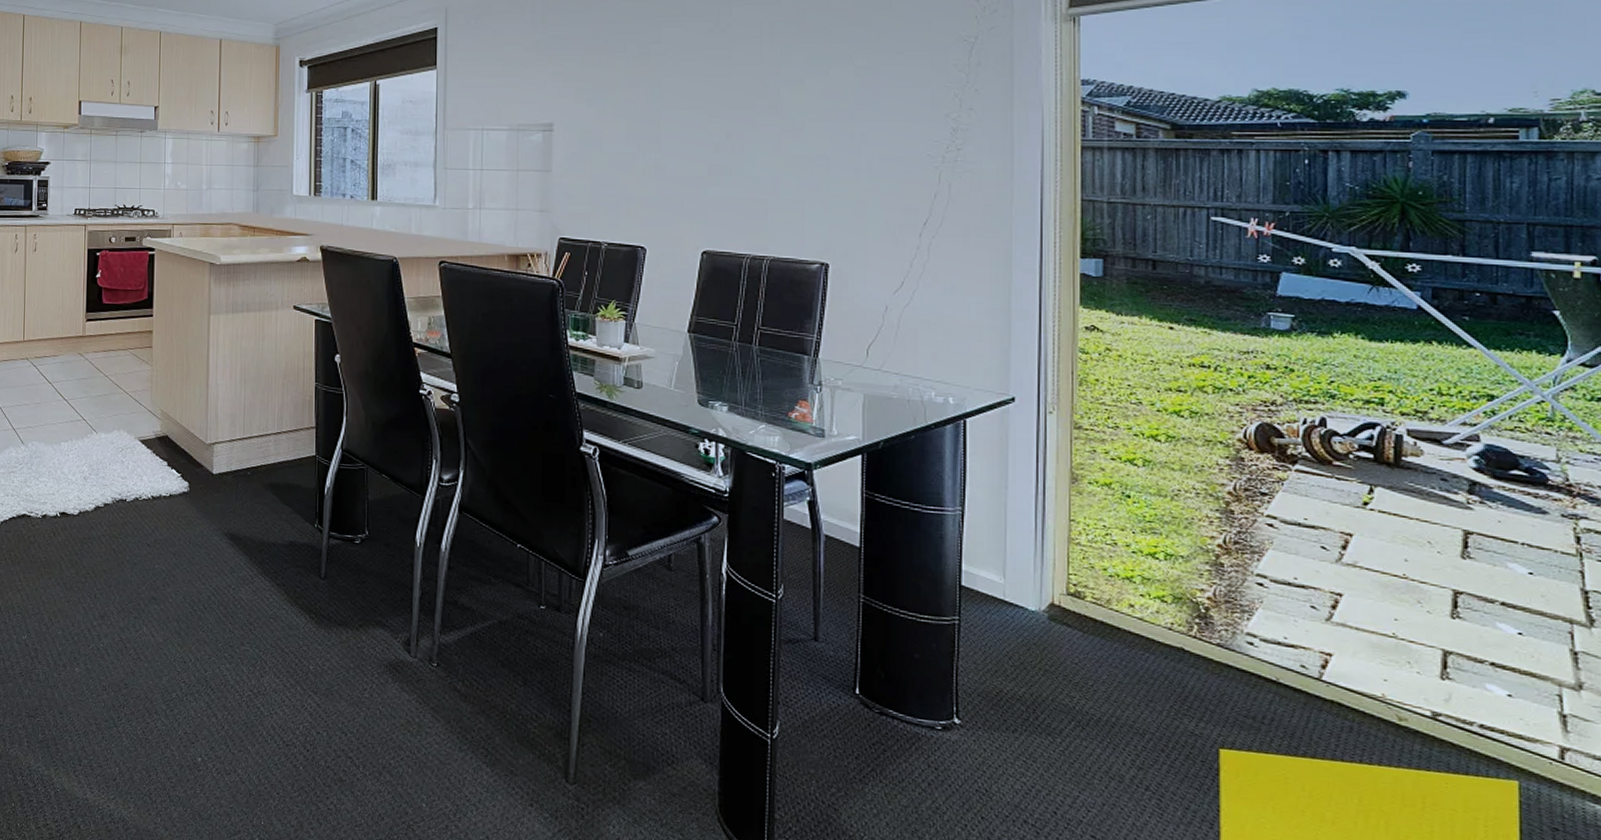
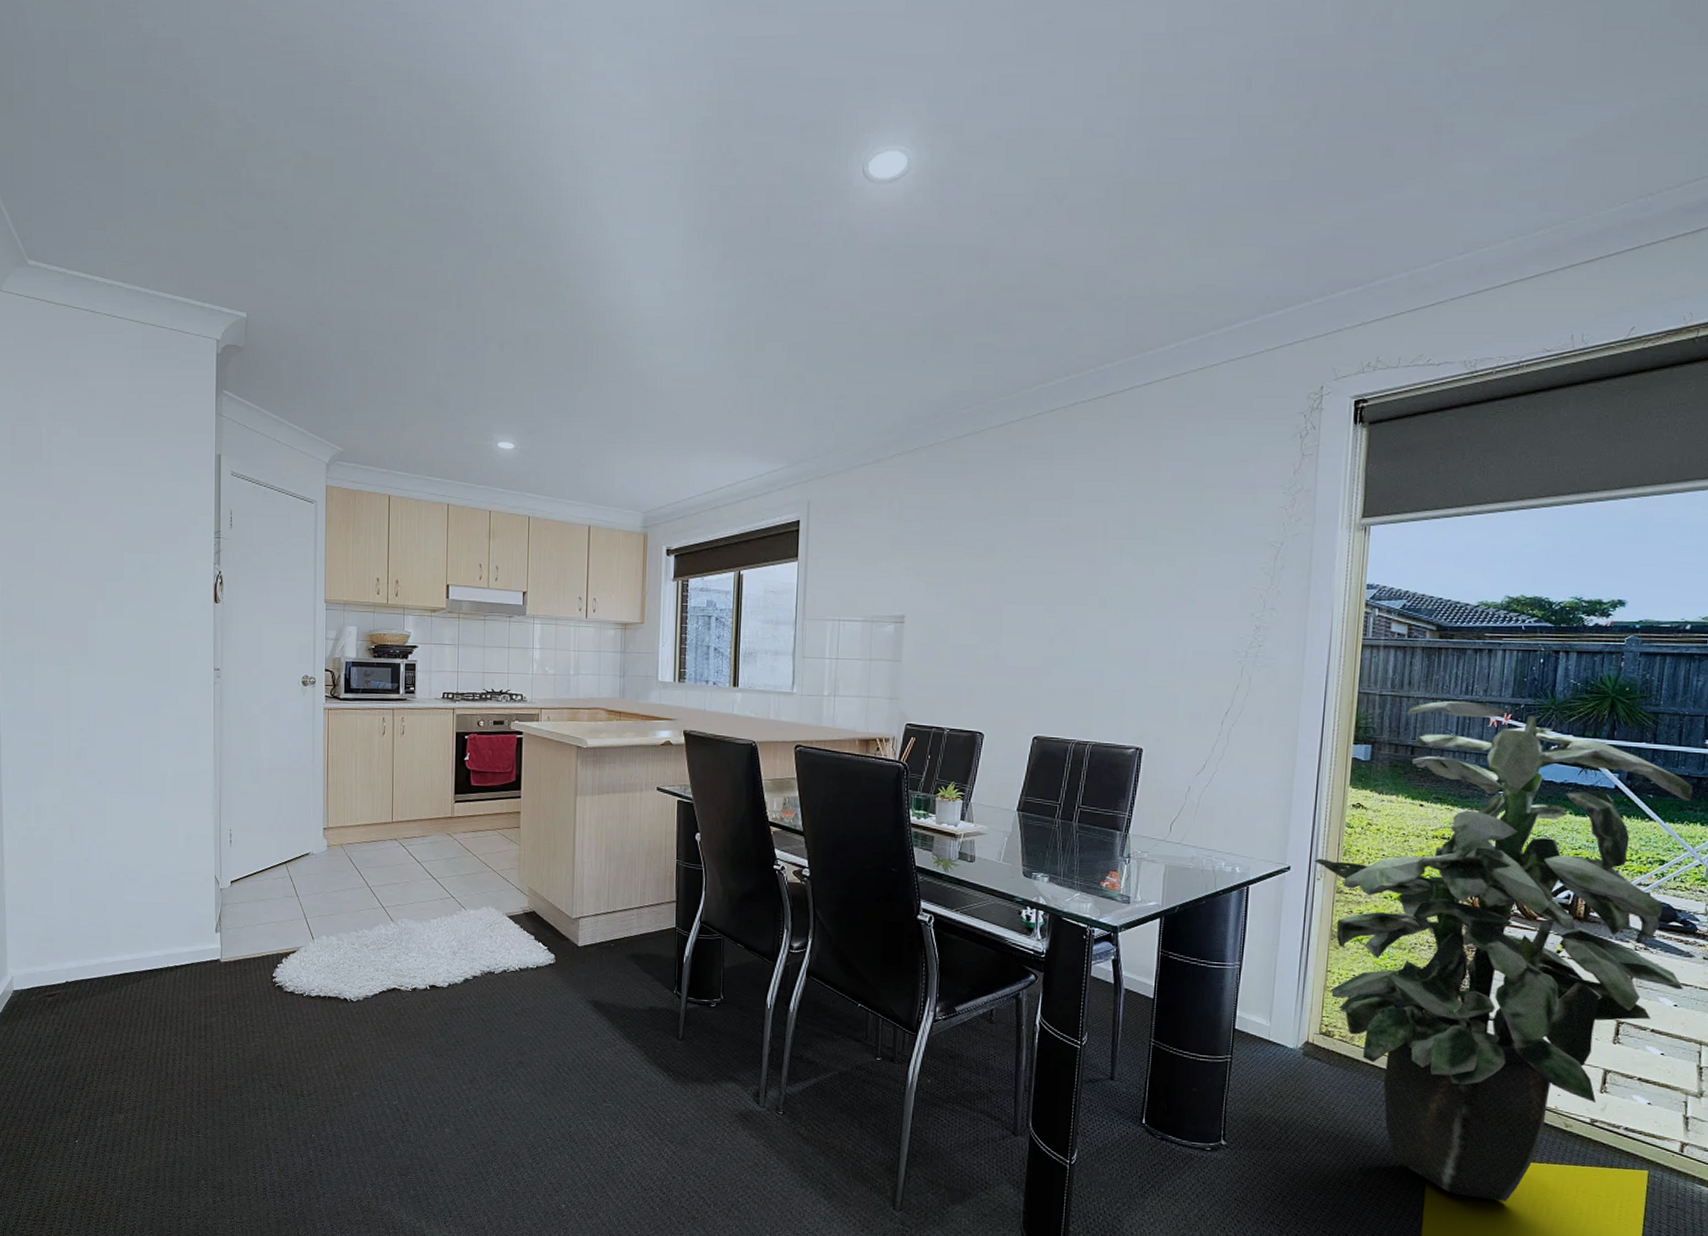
indoor plant: none [1043,208,1538,811] -> present [1314,700,1694,1201]

